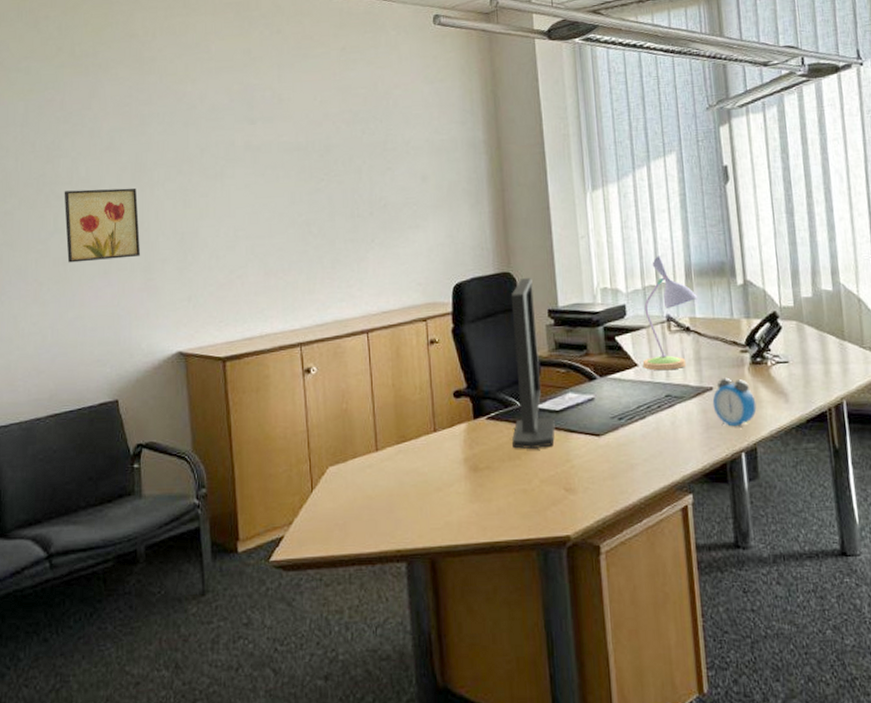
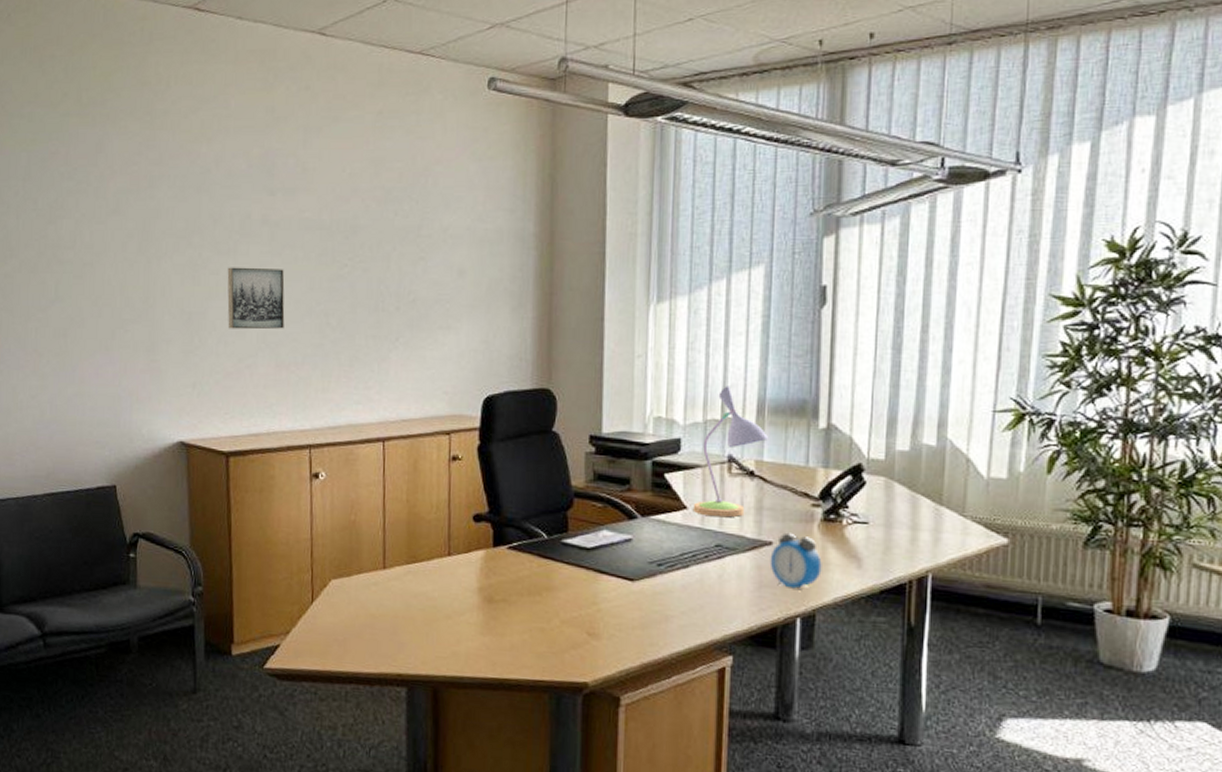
wall art: present [64,187,141,263] -> none [66,256,145,336]
wall art: none [215,187,270,245] -> present [227,267,285,330]
monitor: present [511,278,555,449] -> none [532,397,584,587]

